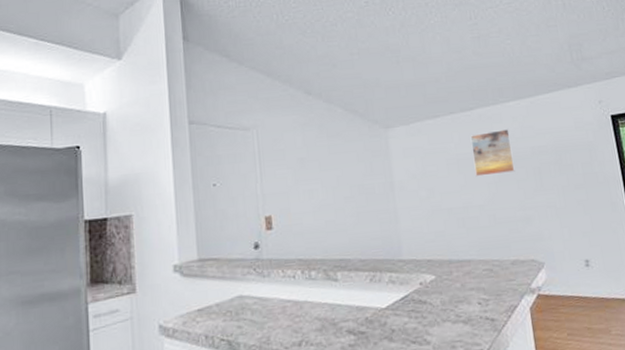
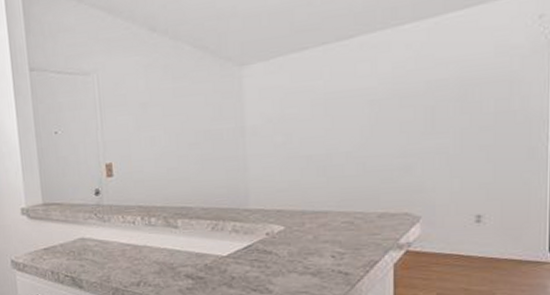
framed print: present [470,129,515,177] -> none [345,60,399,119]

